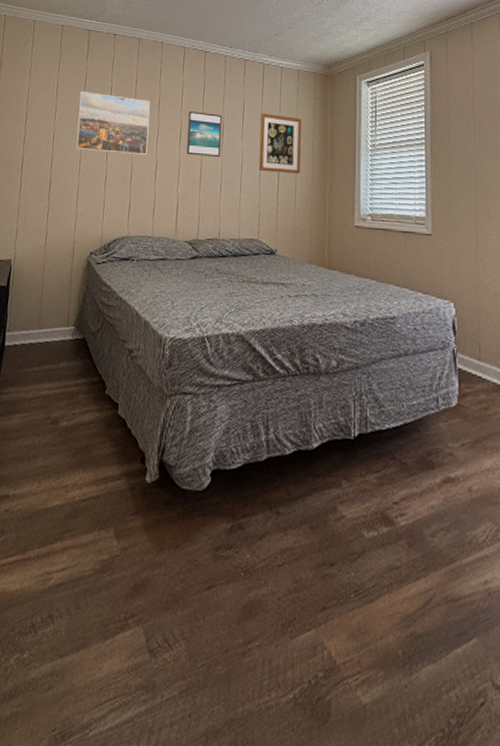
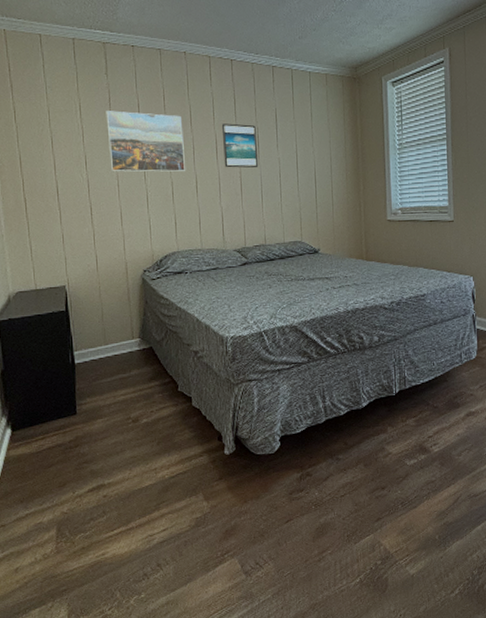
wall art: present [258,113,302,174] -> none [293,120,336,178]

